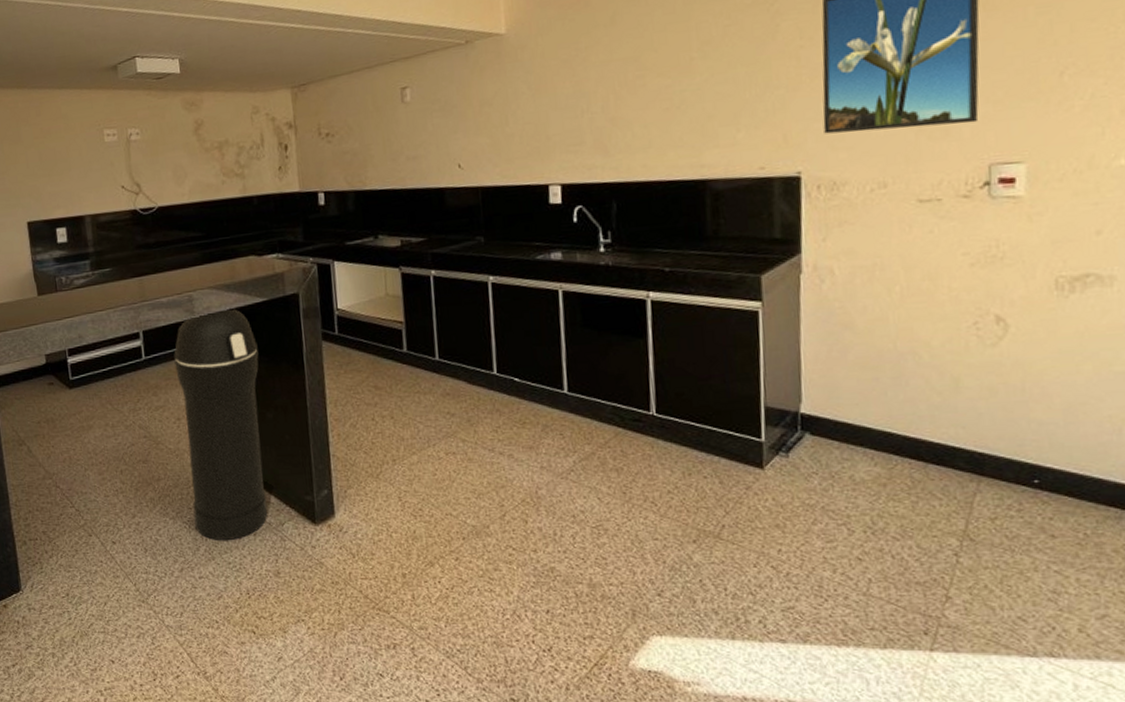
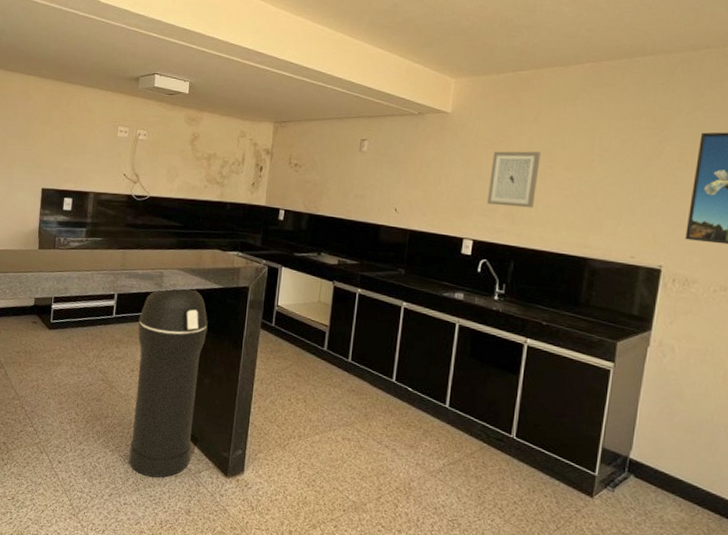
wall art: none [566,61,629,137] -> present [487,151,541,208]

